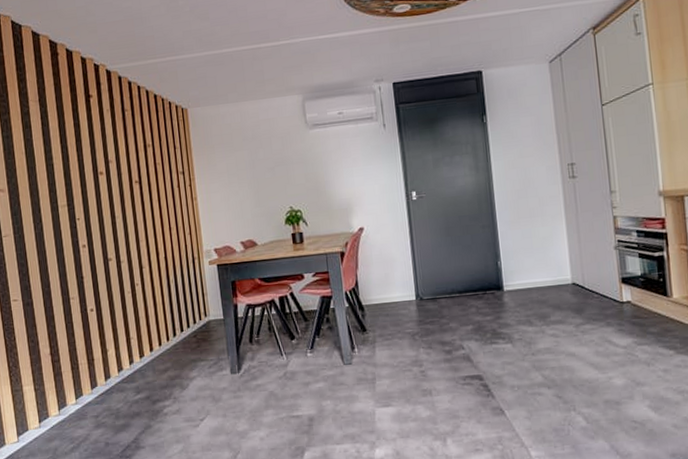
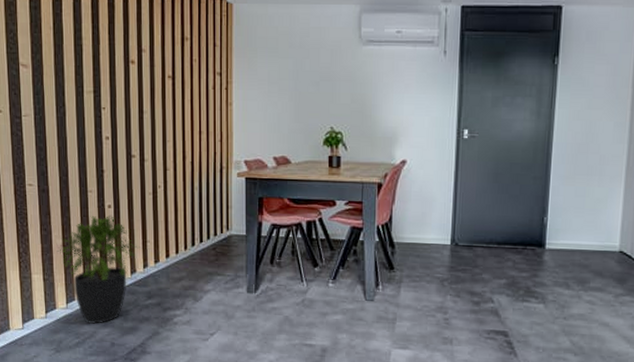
potted plant: none [45,318,125,428] -> present [56,214,140,325]

